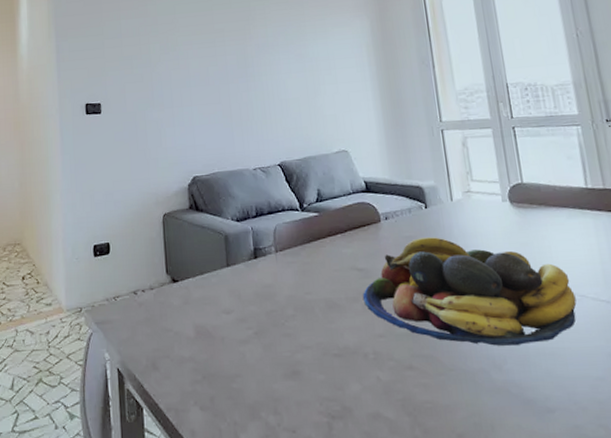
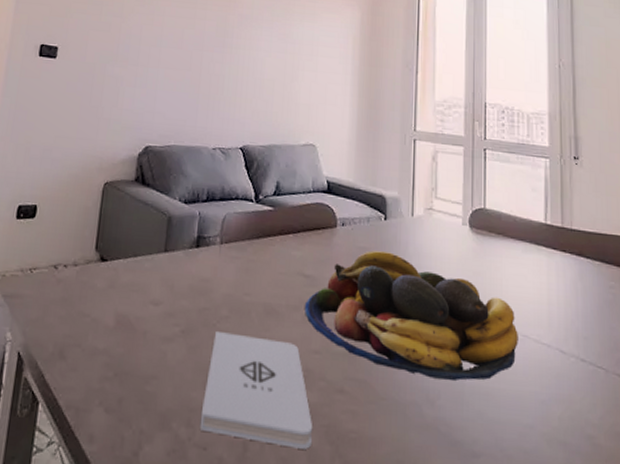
notepad: none [284,329,390,423] -> present [199,332,313,449]

